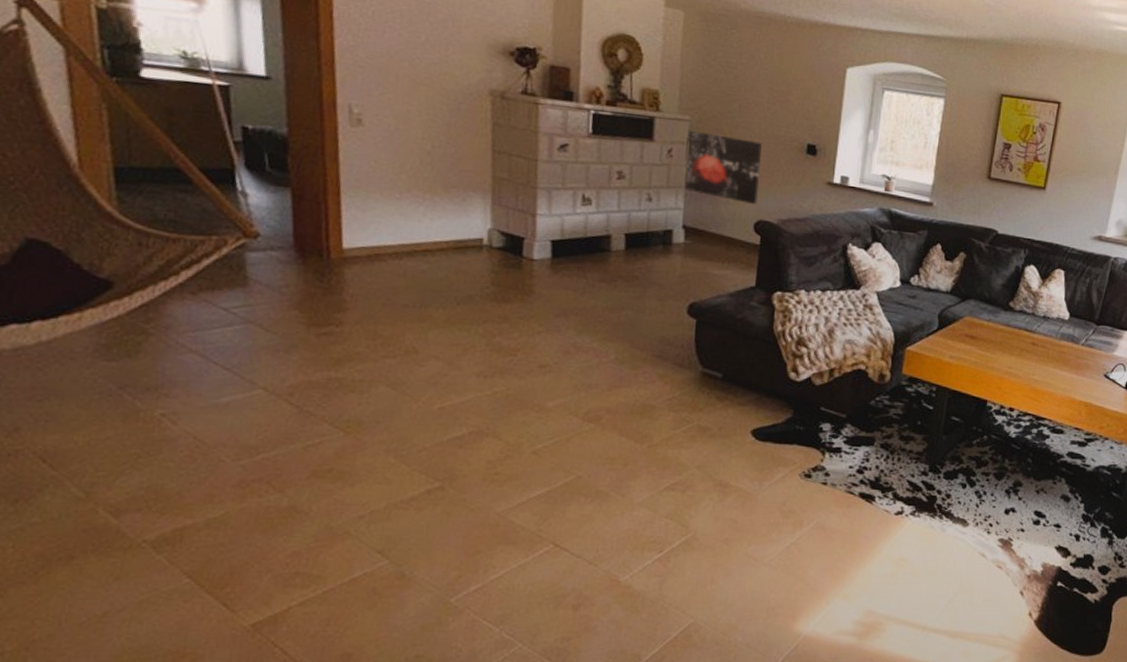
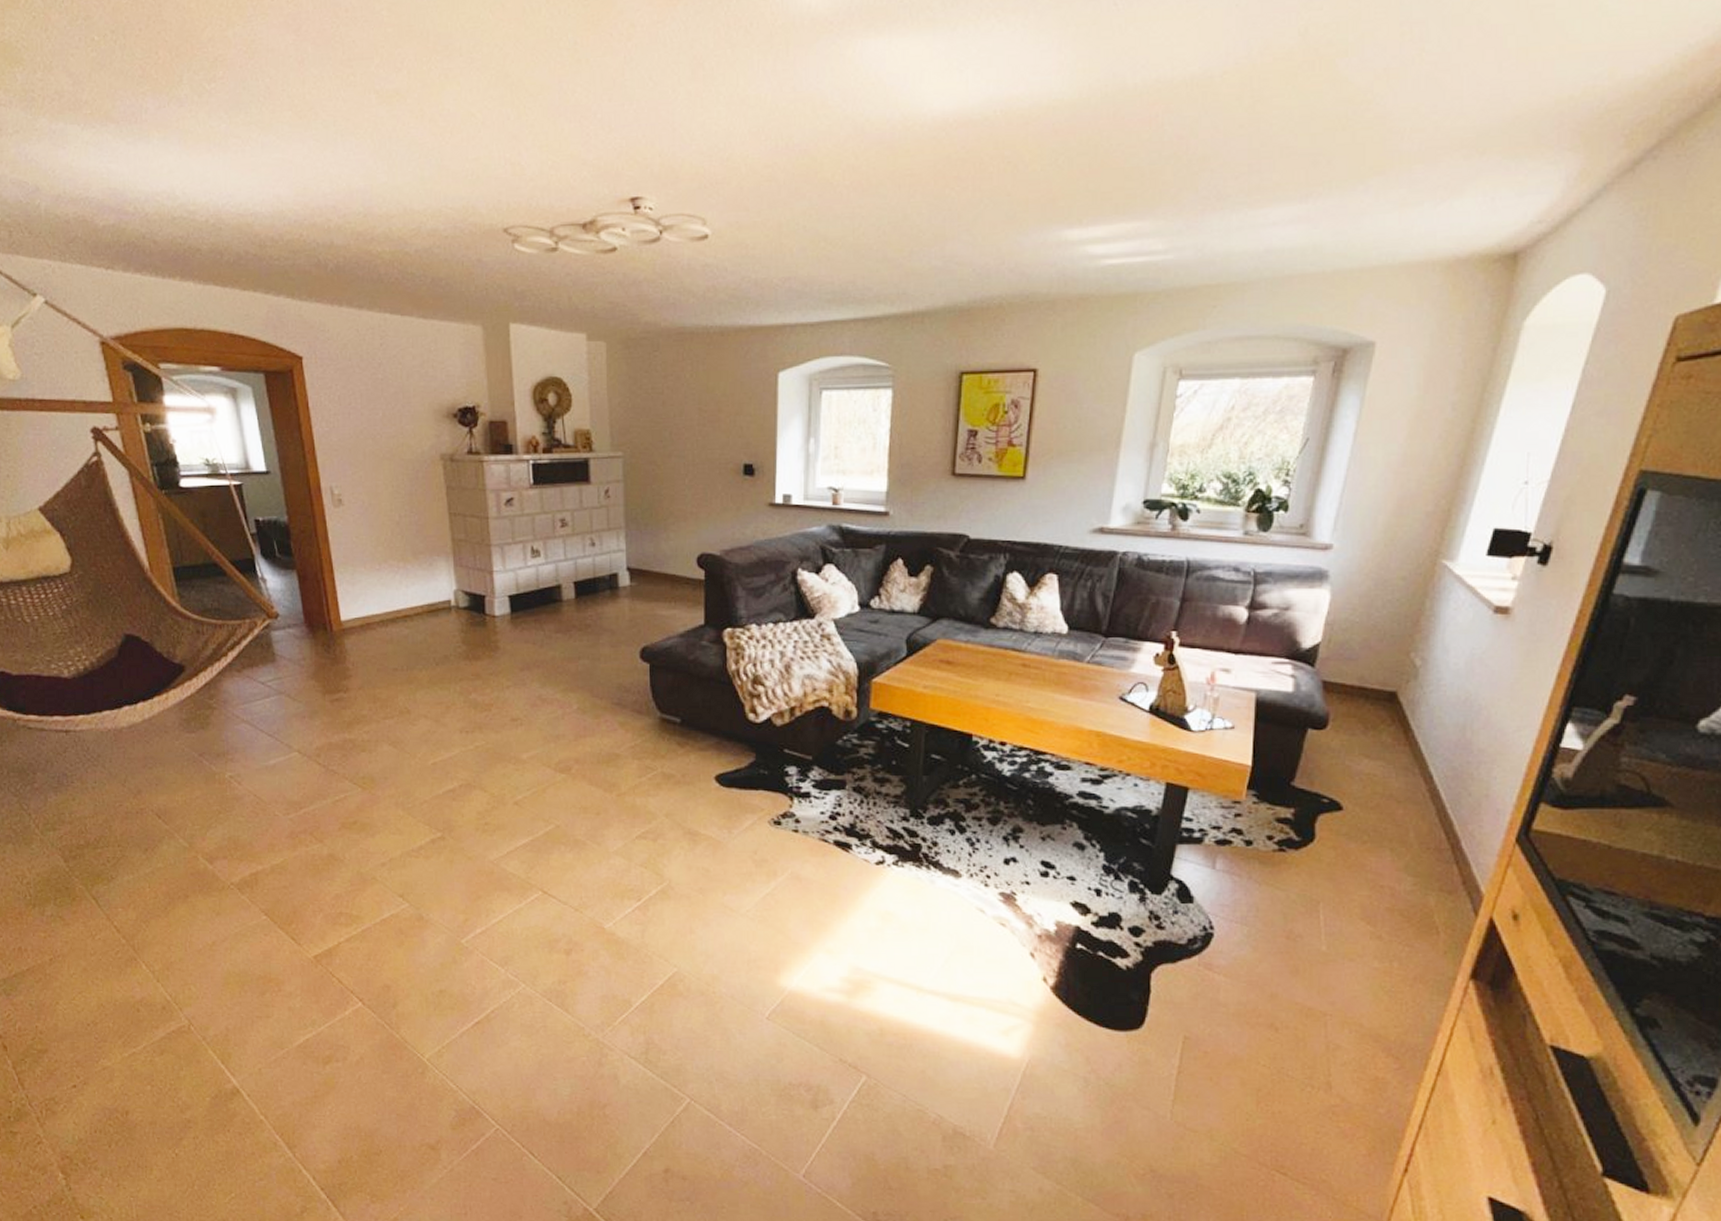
wall art: present [683,130,762,205] -> none [622,466,699,538]

